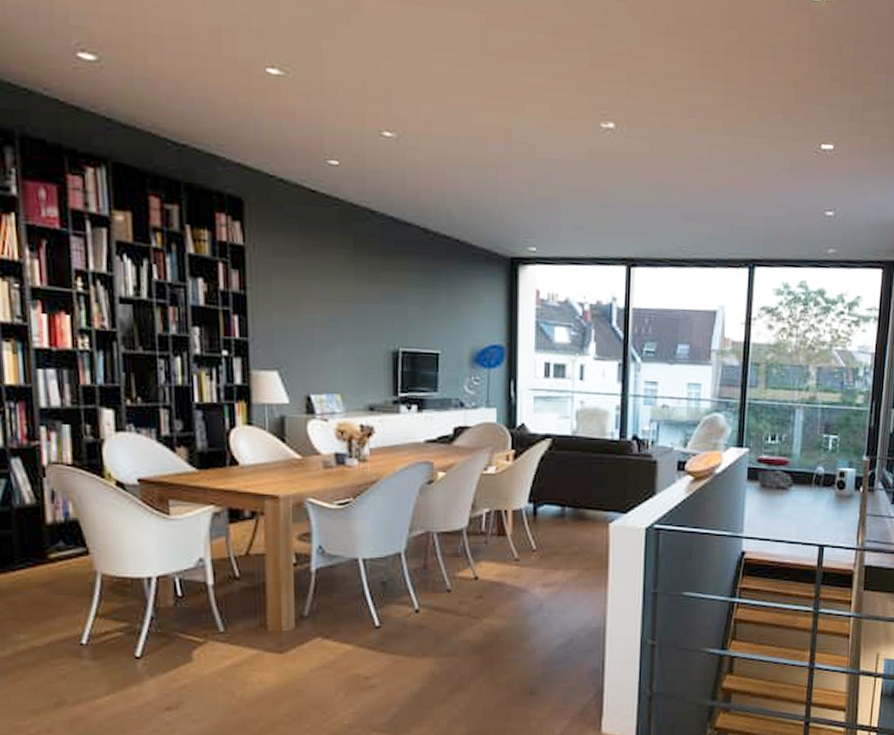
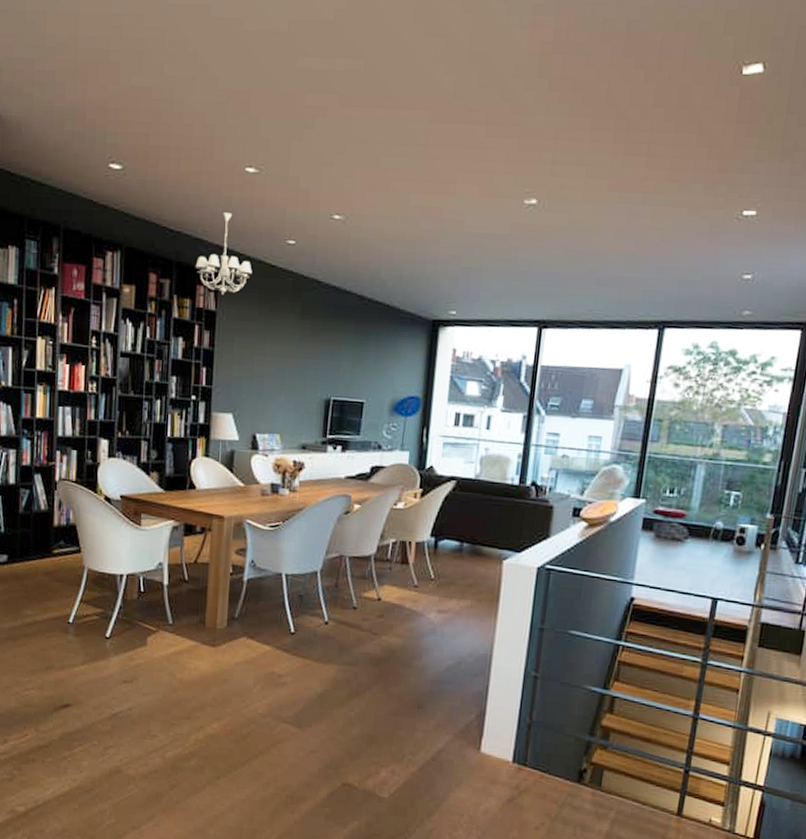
chandelier: none [211,123,287,226] -> present [195,213,252,295]

